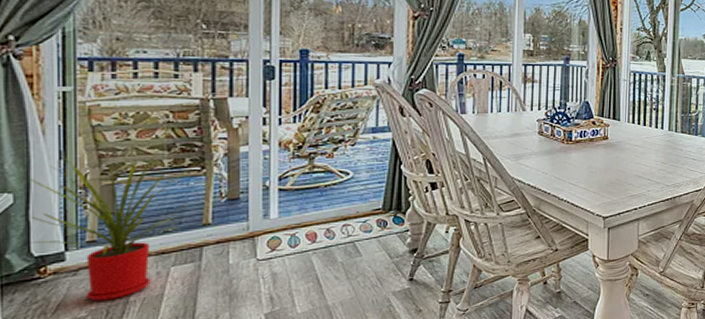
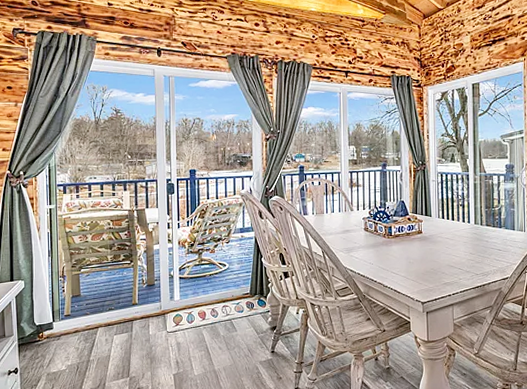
house plant: present [29,151,197,301] -> none [33,249,128,359]

